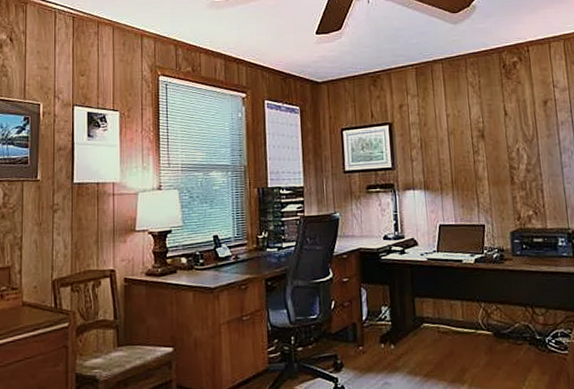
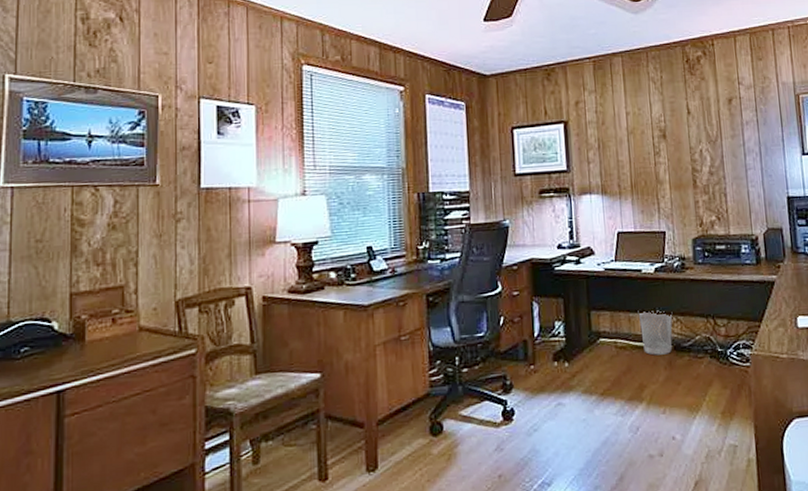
wastebasket: none [459,298,492,341] -> present [638,310,673,355]

